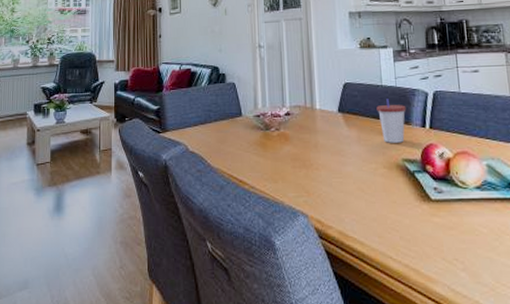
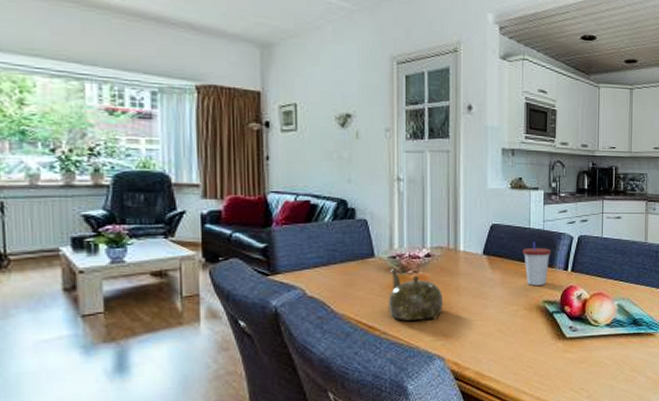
teapot: none [255,127,304,176] -> present [389,269,444,321]

